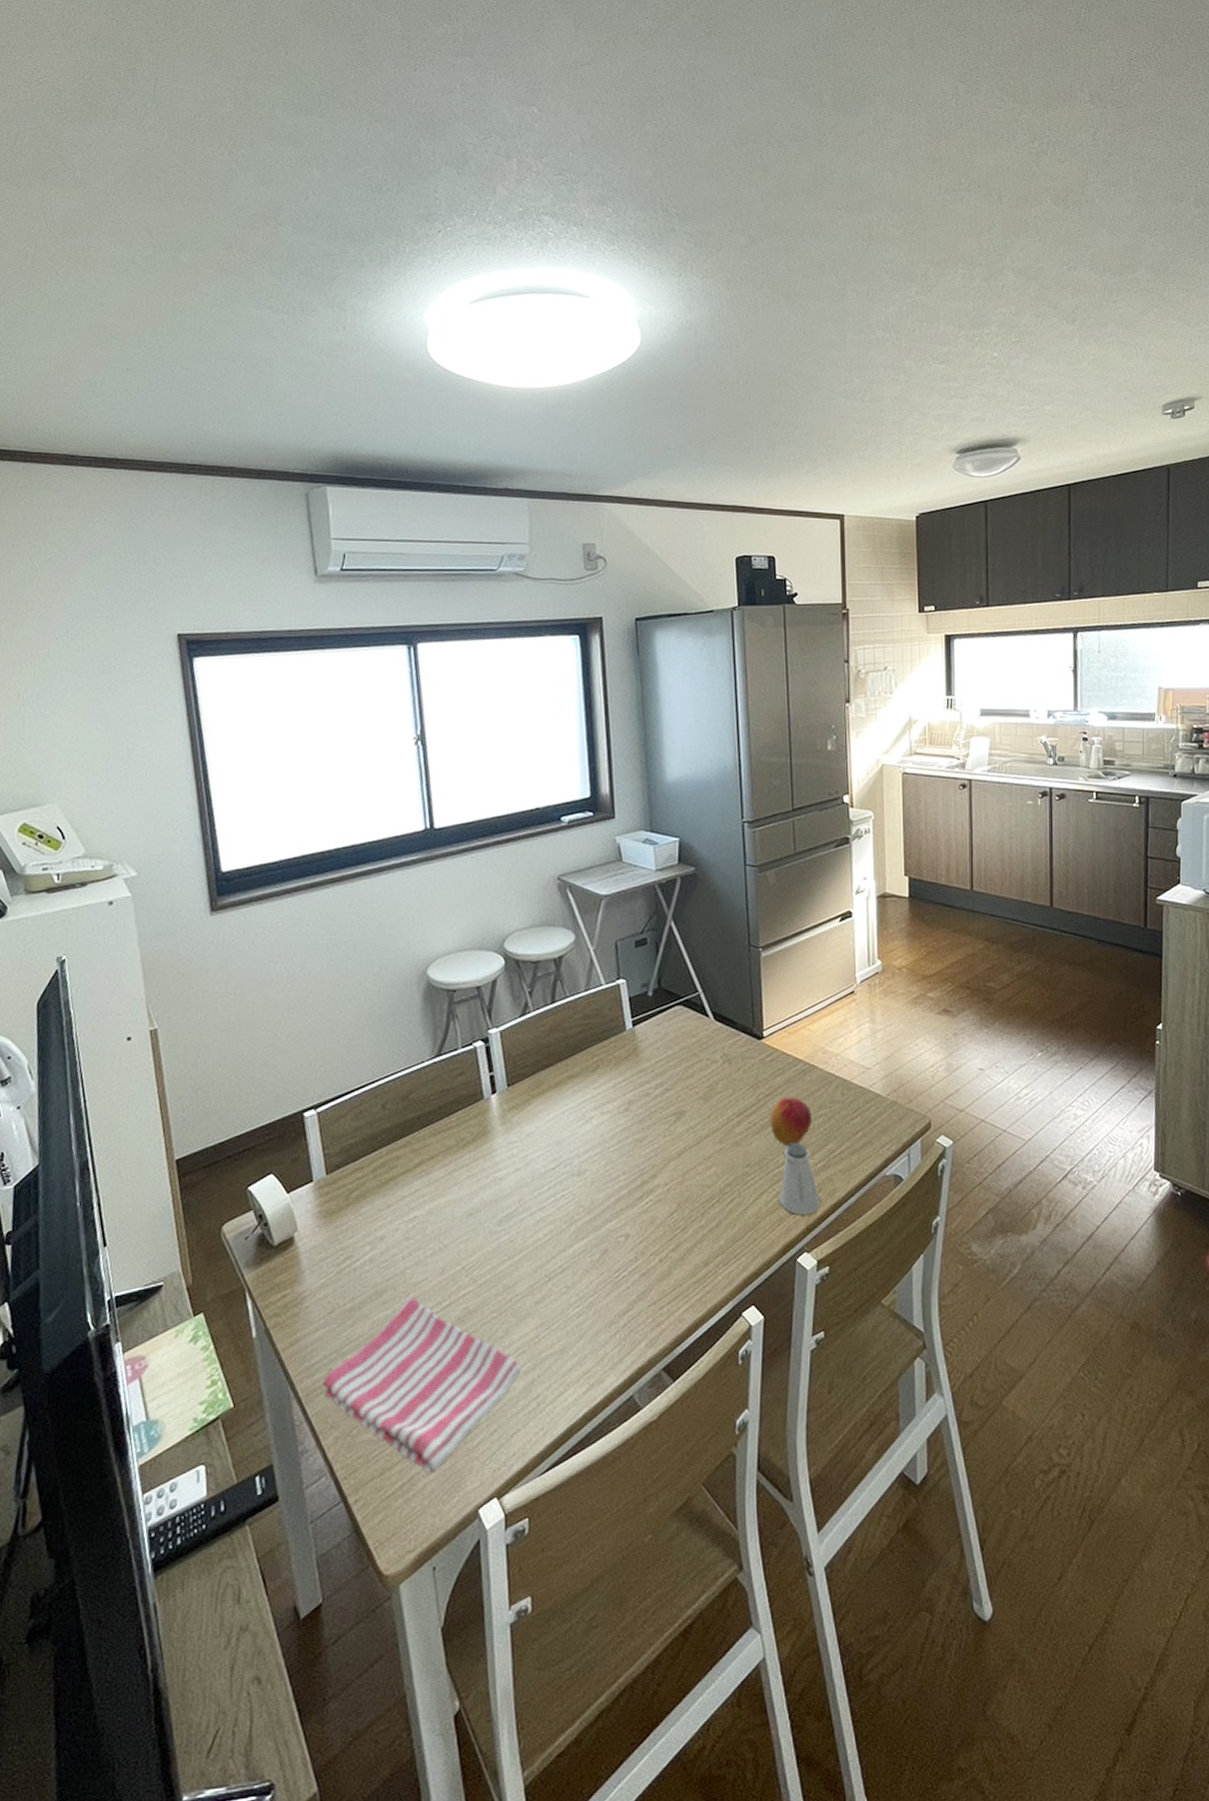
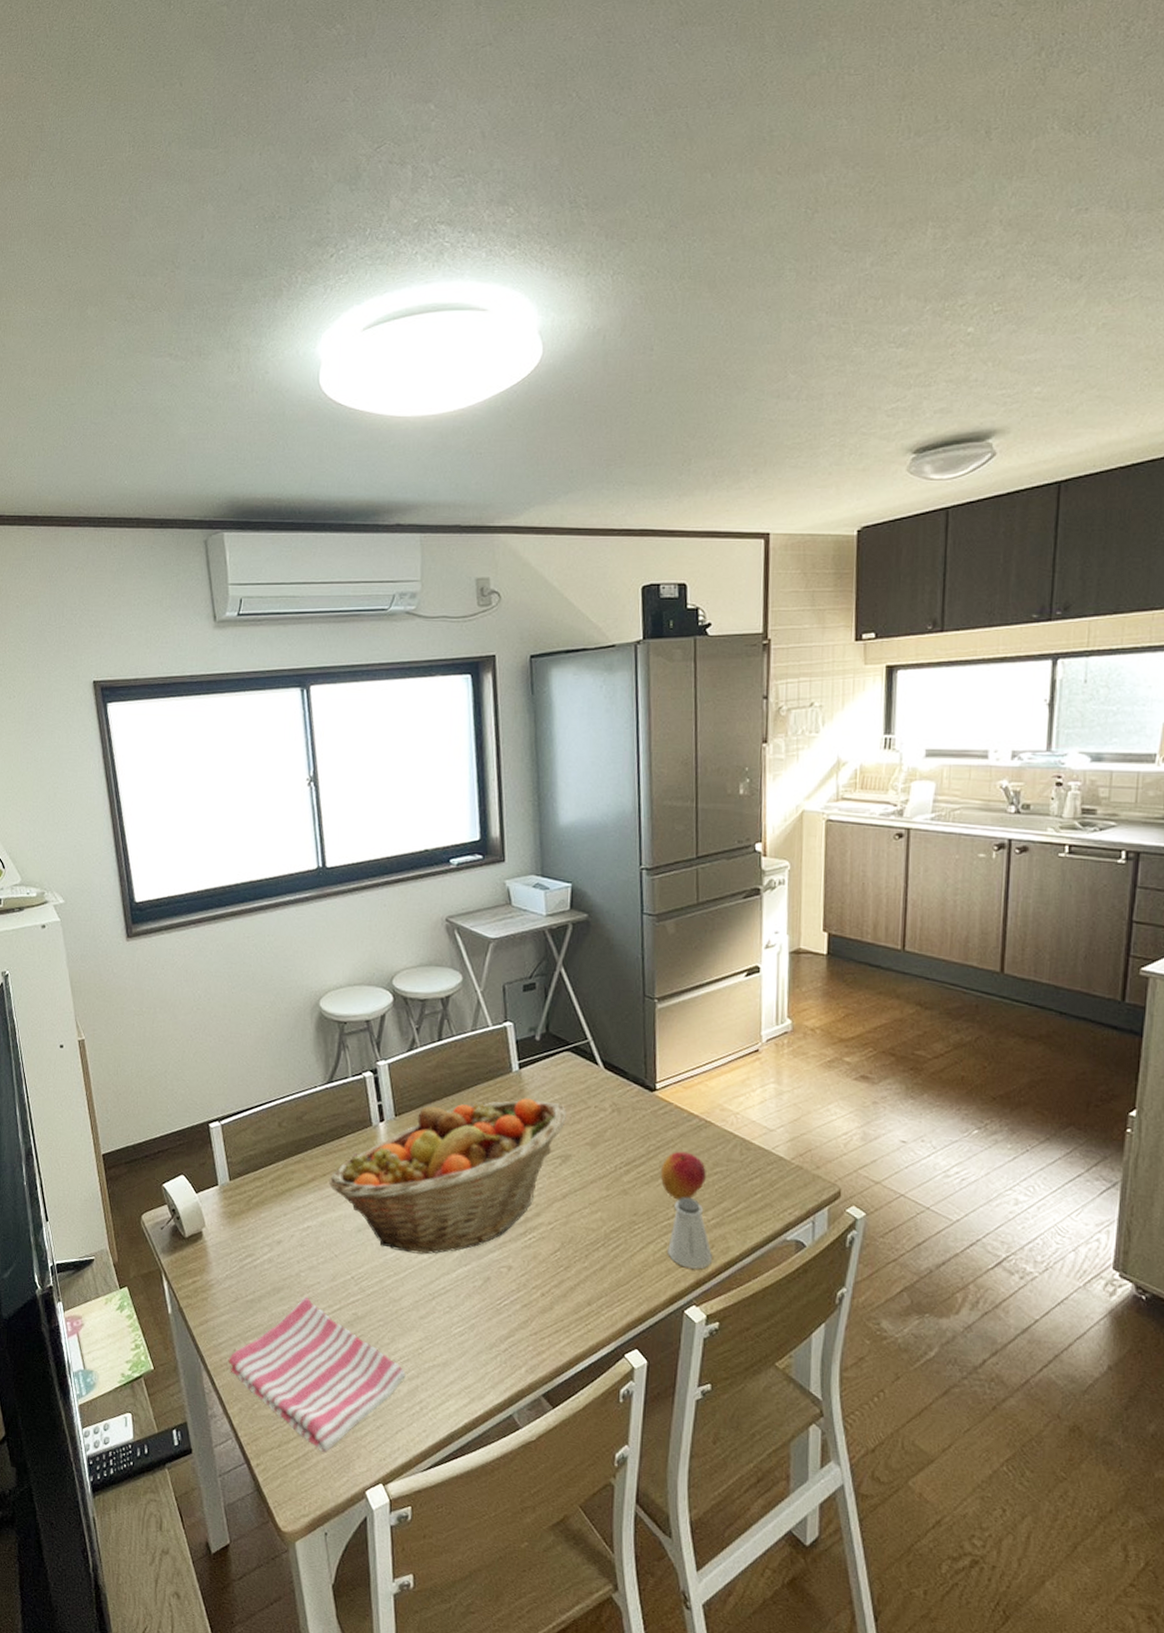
fruit basket: none [437,1056,680,1233] -> present [329,1098,566,1255]

